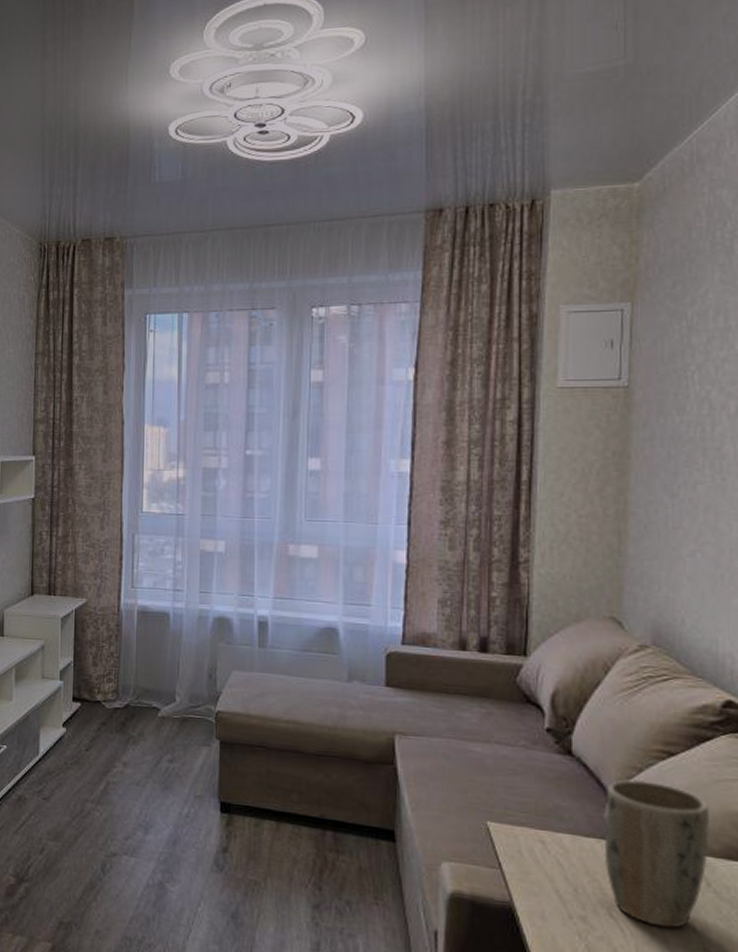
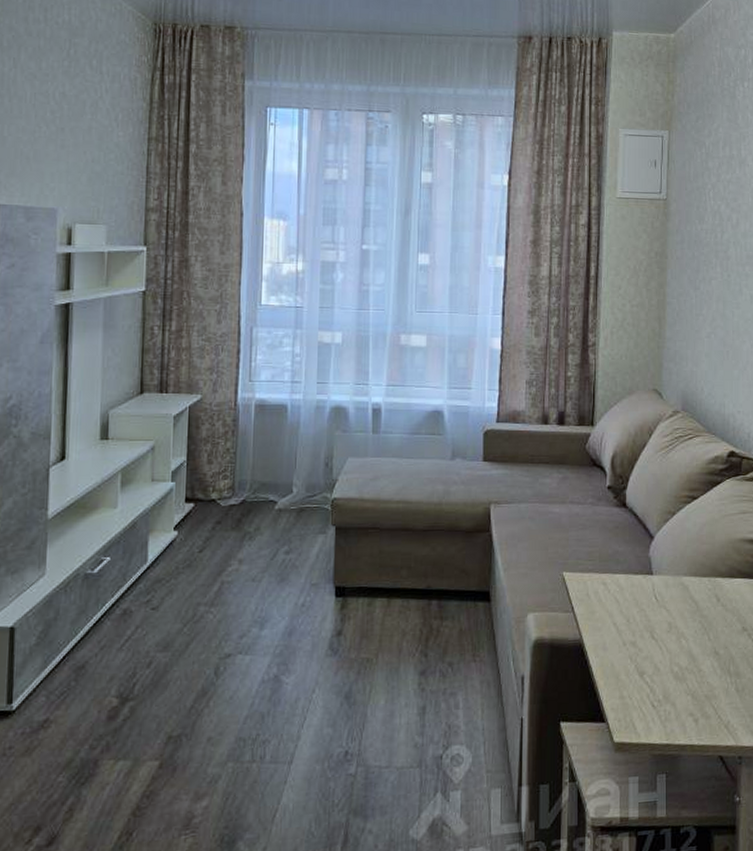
plant pot: present [604,779,711,929] -> none [648,521,720,641]

